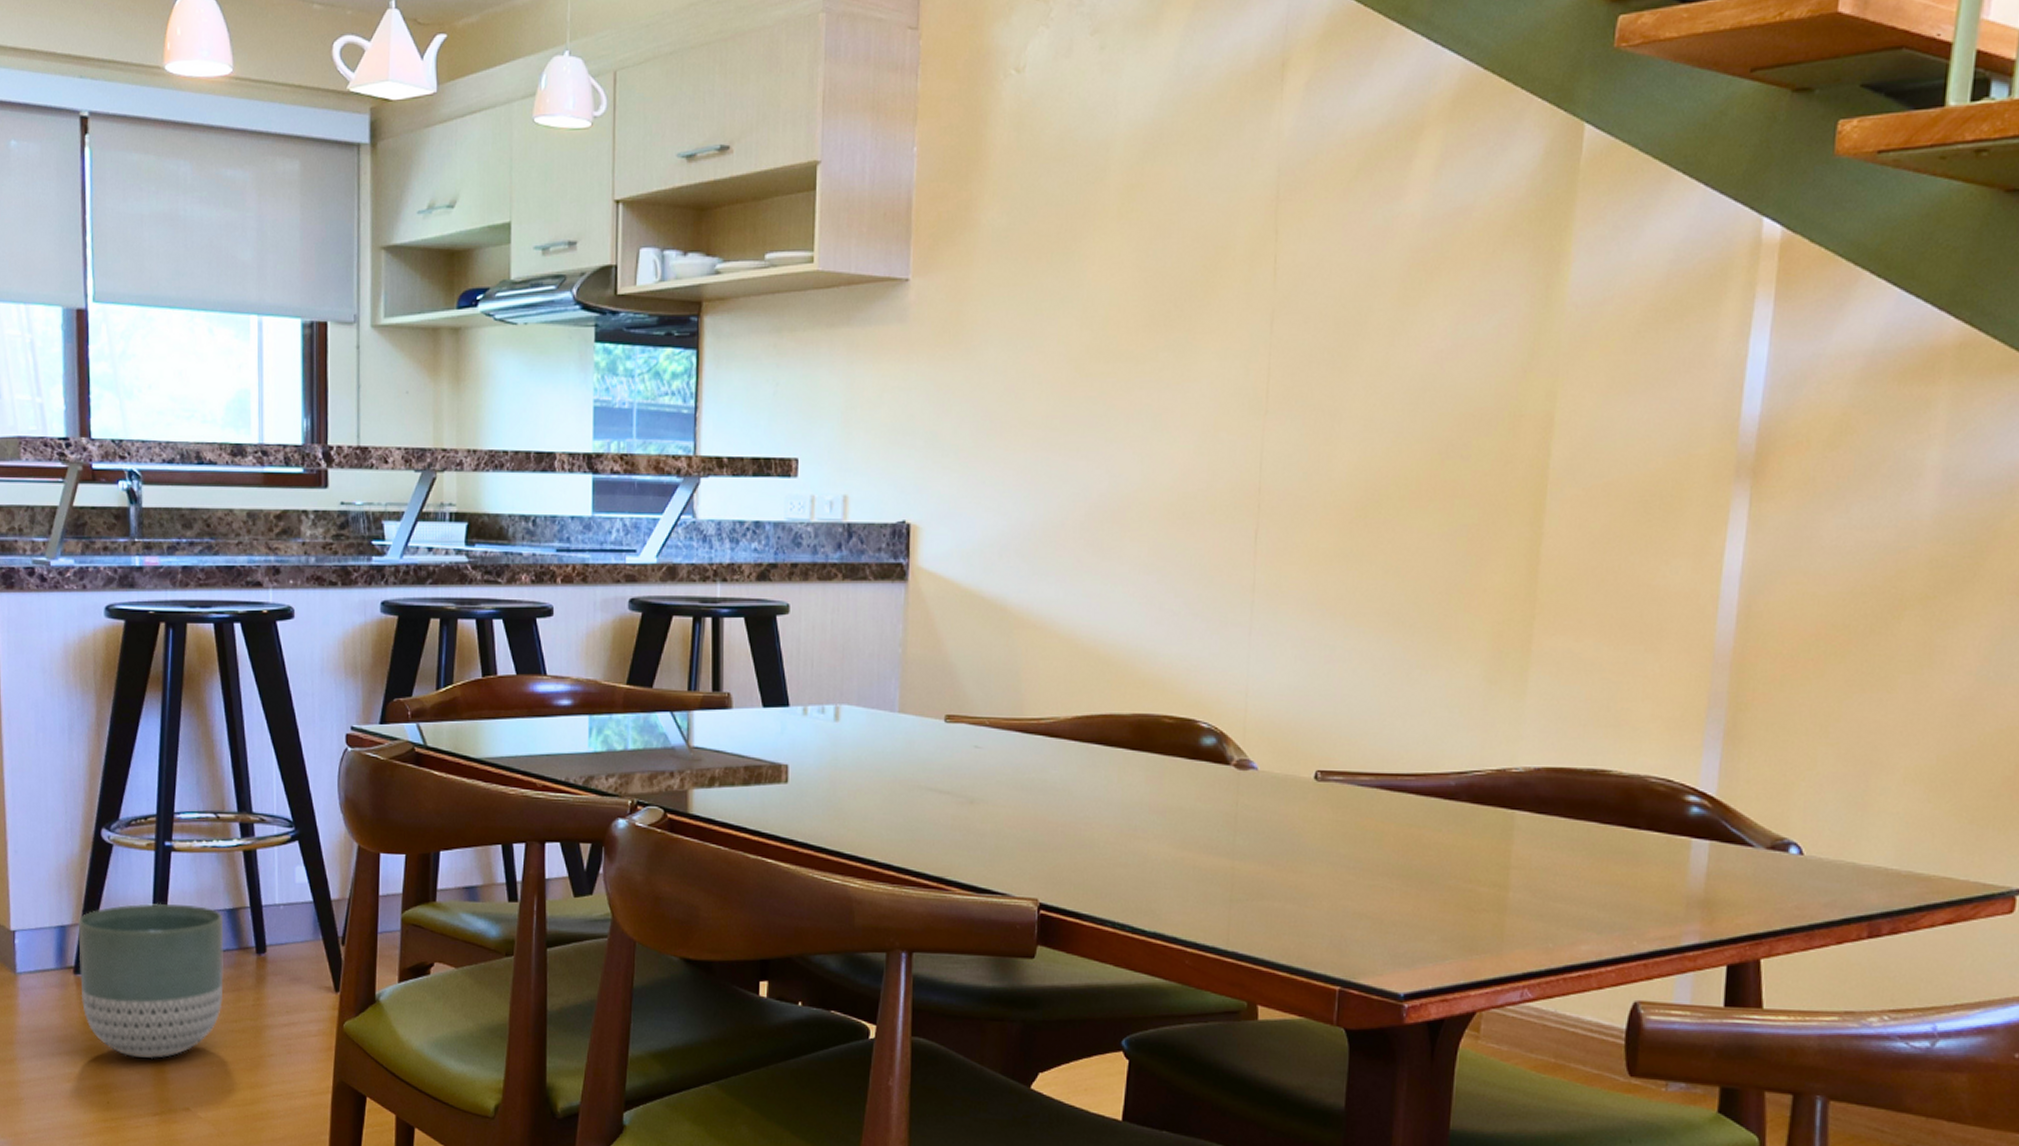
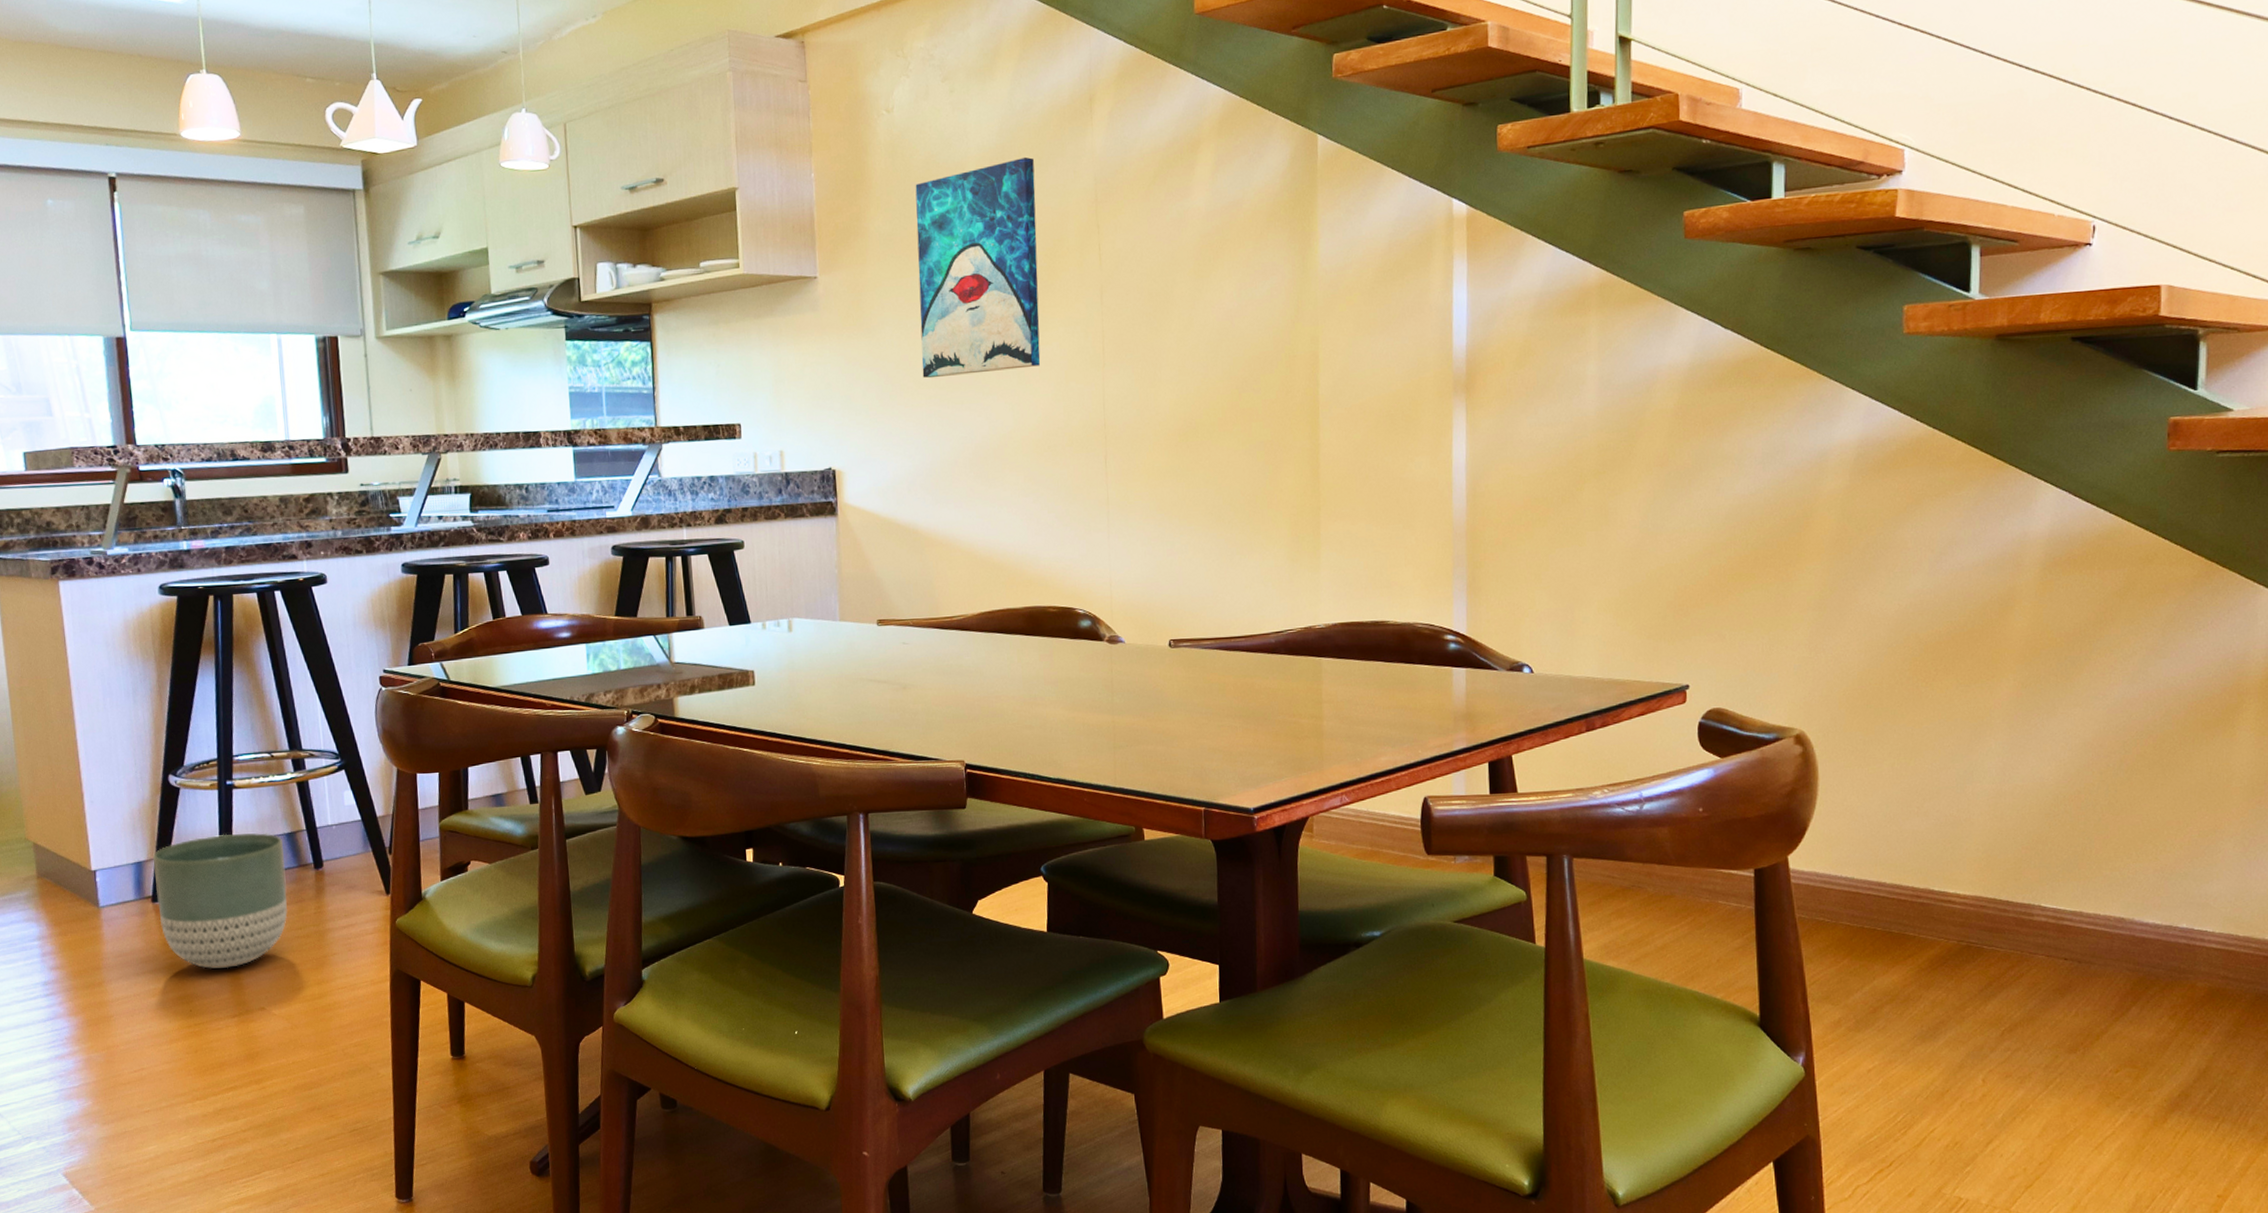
wall art: none [1030,136,1200,416] -> present [915,156,1041,379]

